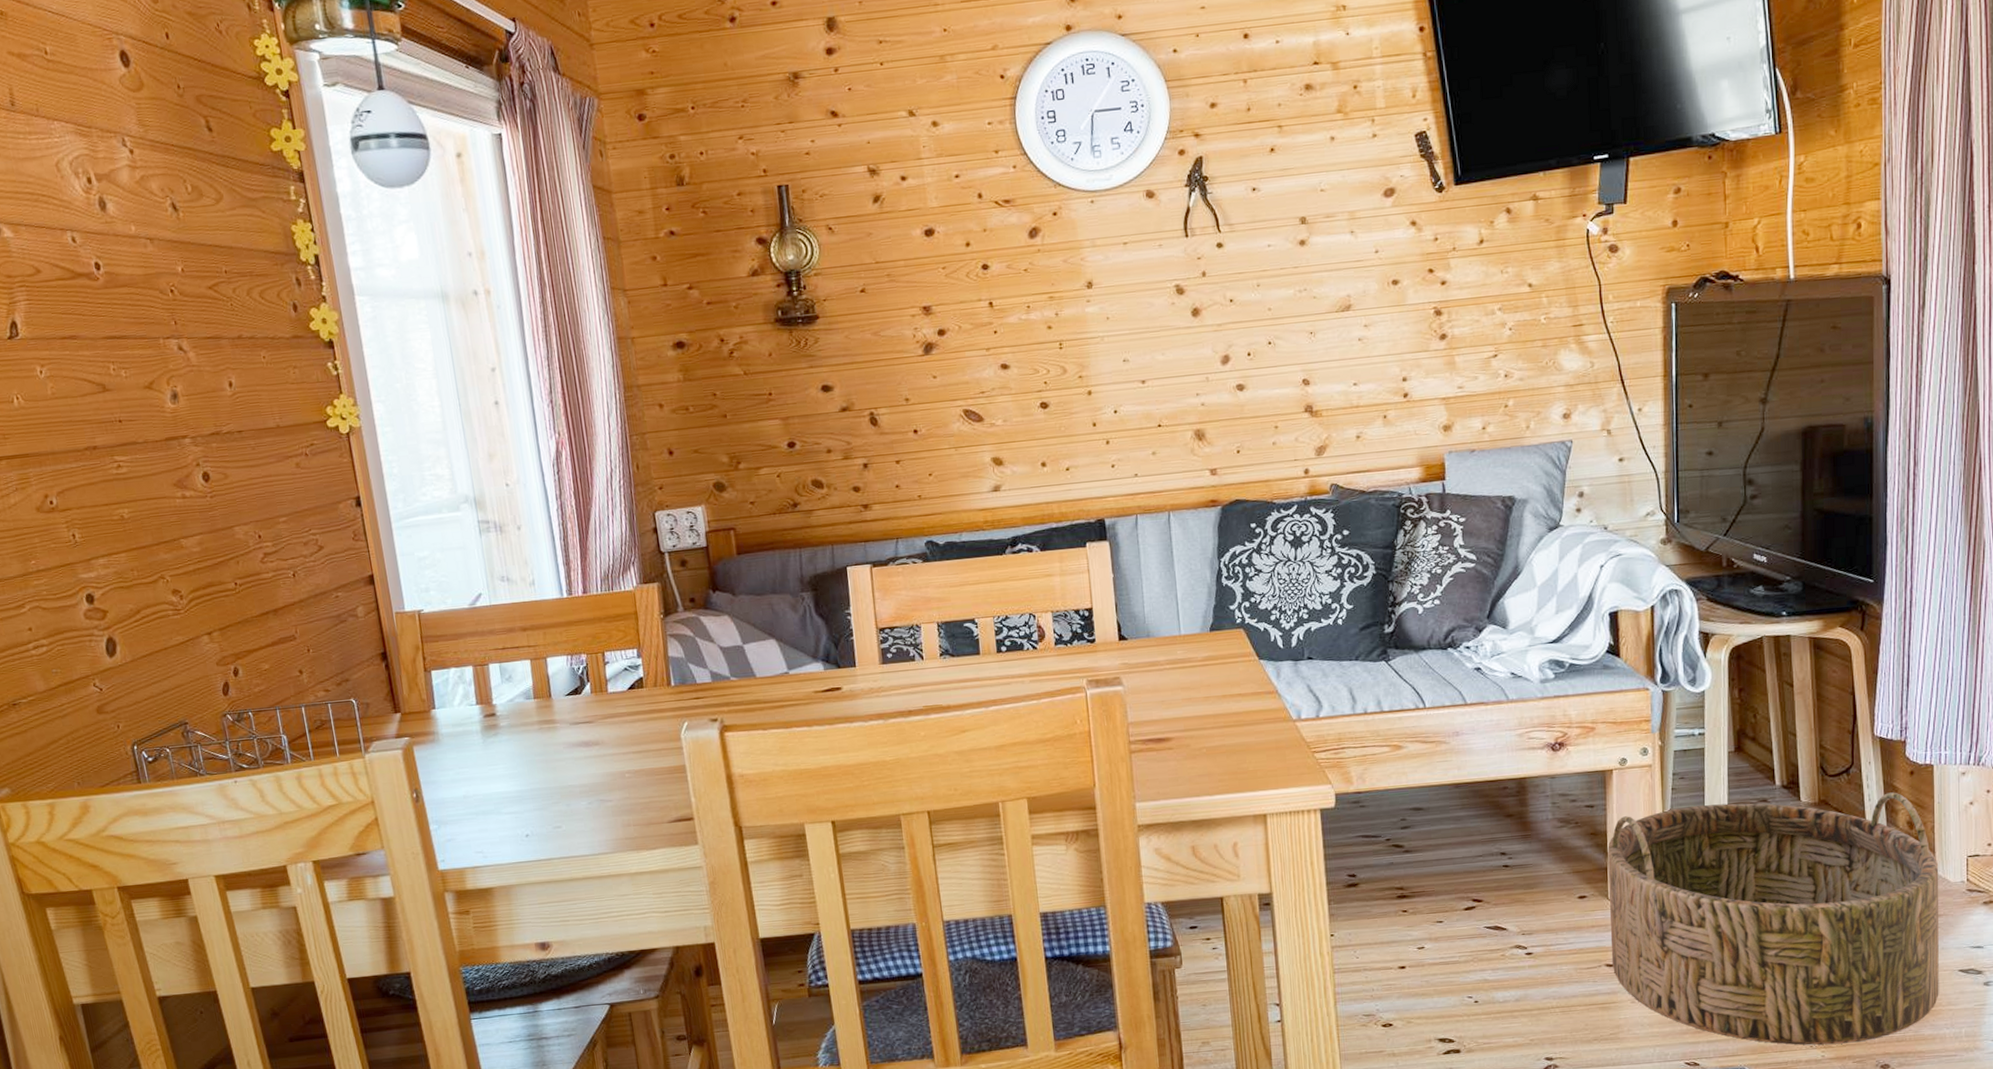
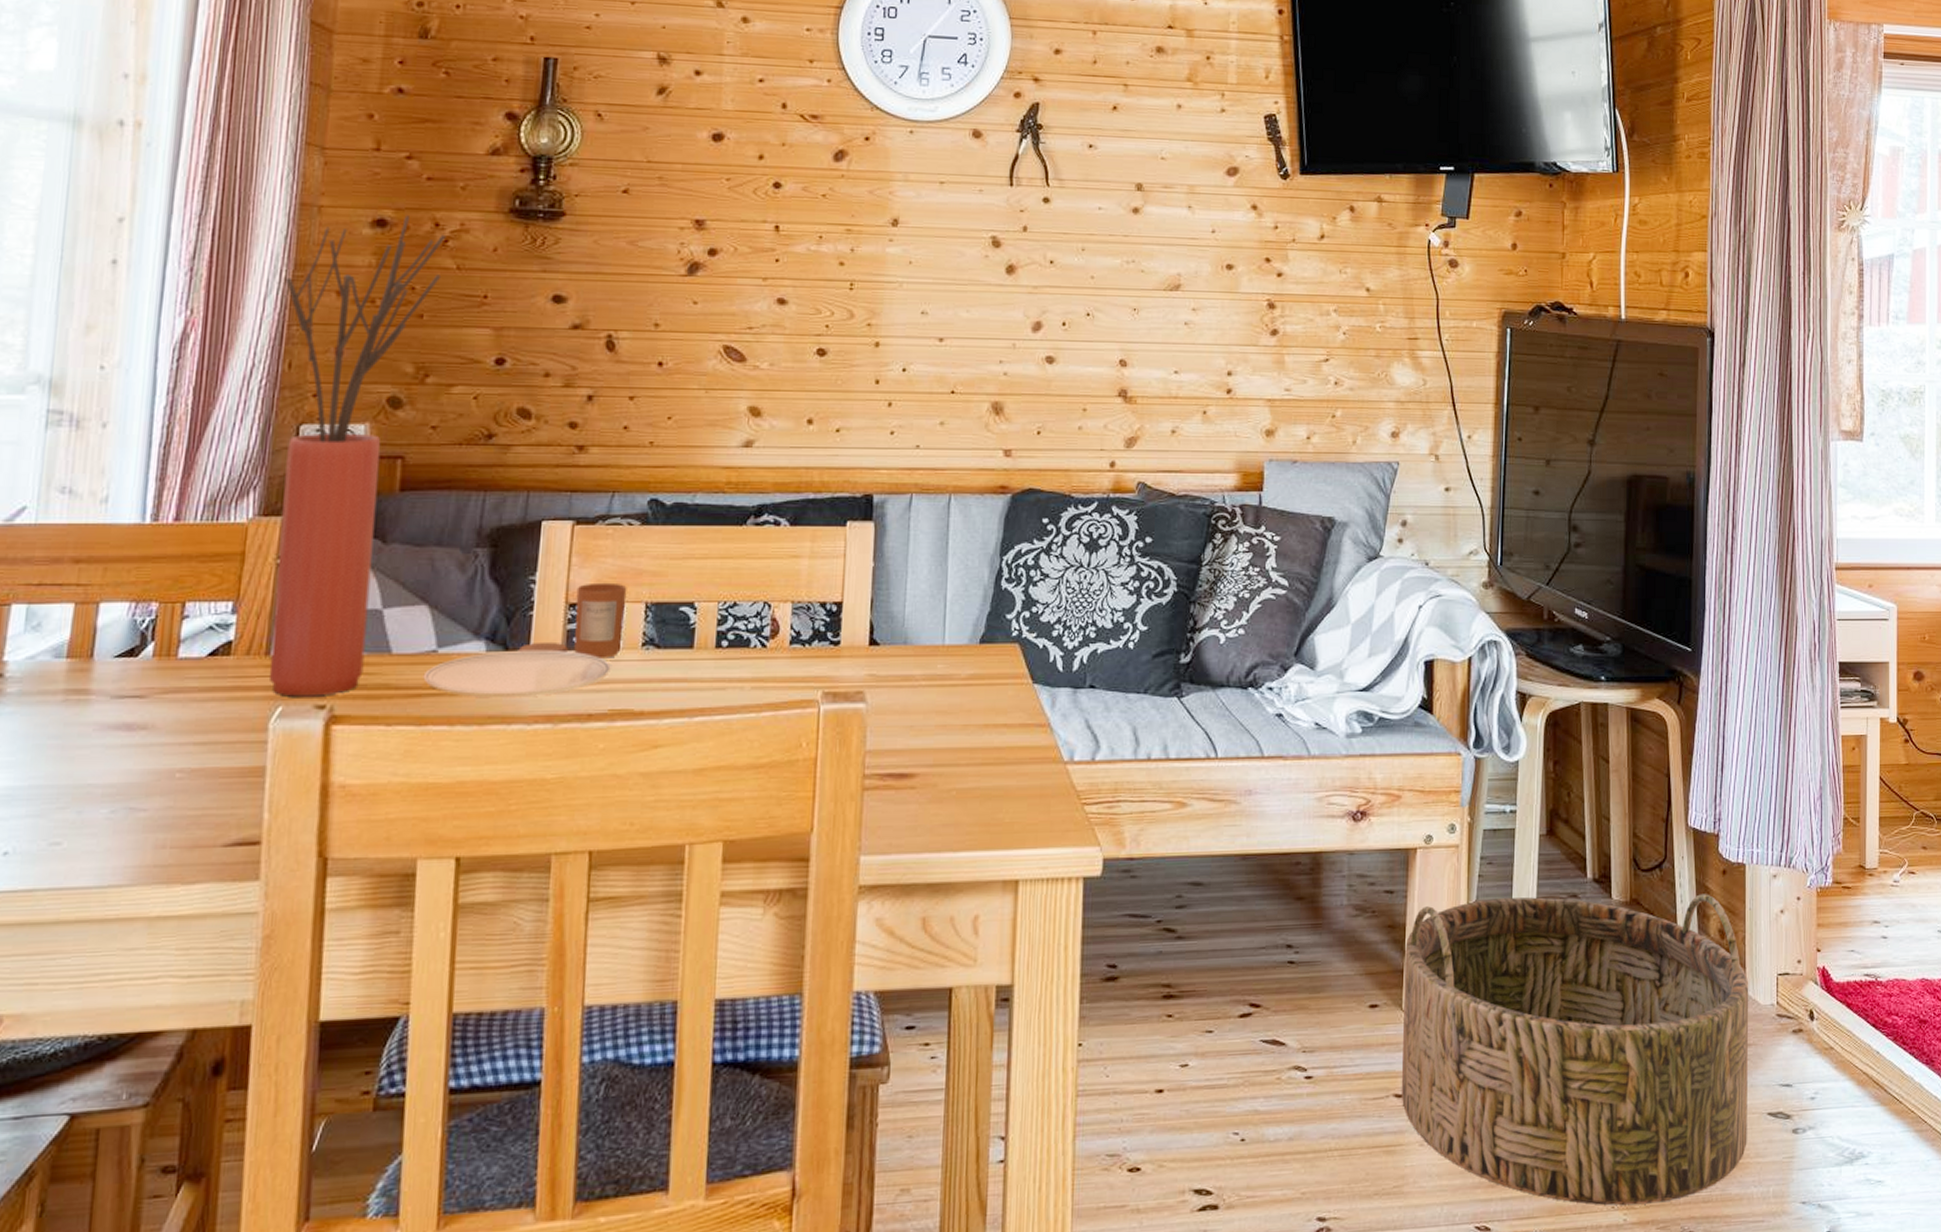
vase: none [619,336,739,714] -> present [268,215,446,697]
plate: none [782,664,920,705] -> present [423,649,611,699]
candle: none [847,609,924,669] -> present [518,582,627,658]

